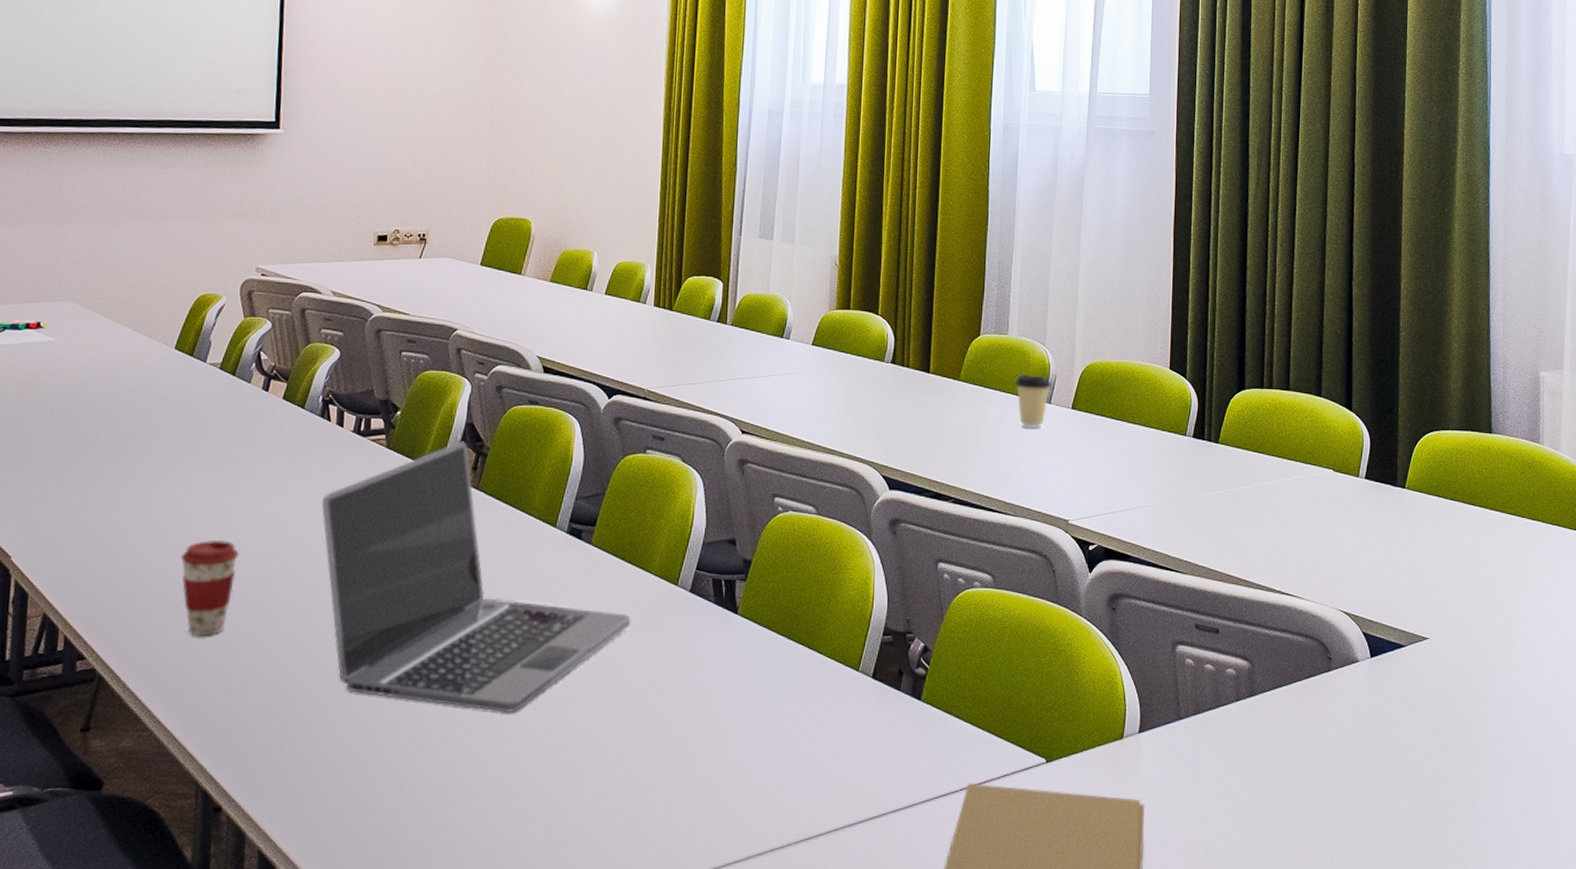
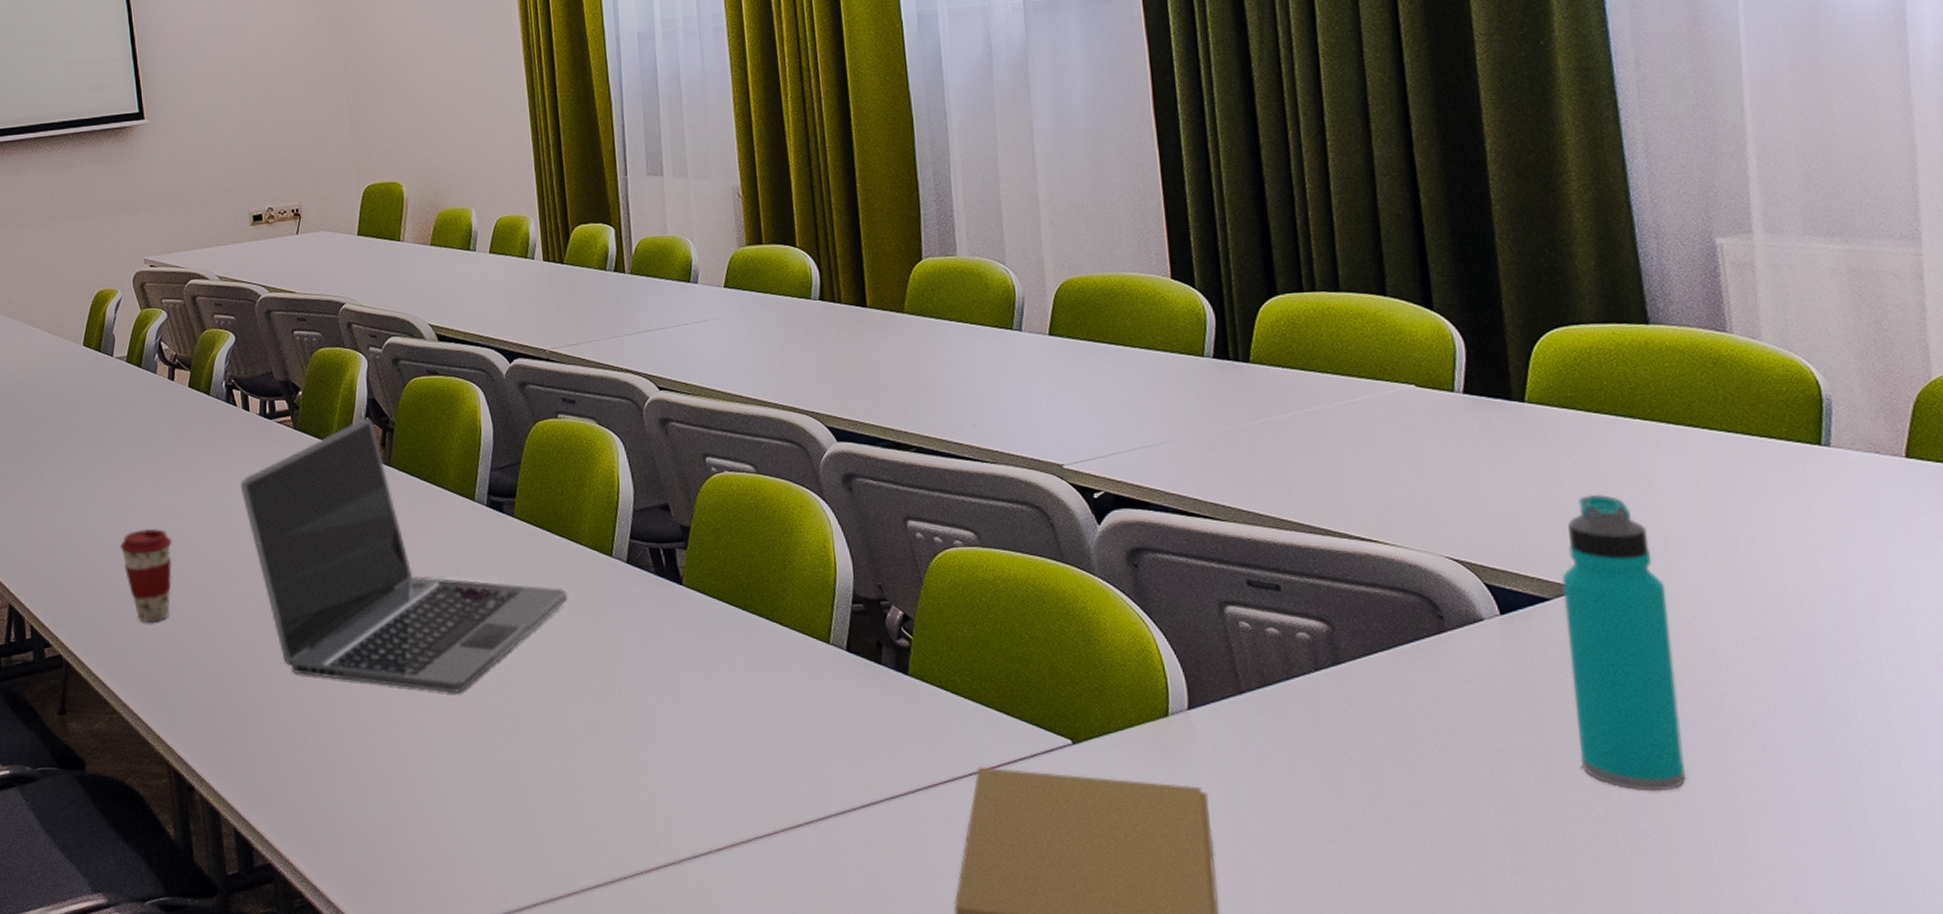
coffee cup: present [1013,374,1052,429] -> none [971,299,1020,362]
water bottle: none [1411,563,1481,800] -> present [1561,493,1687,792]

